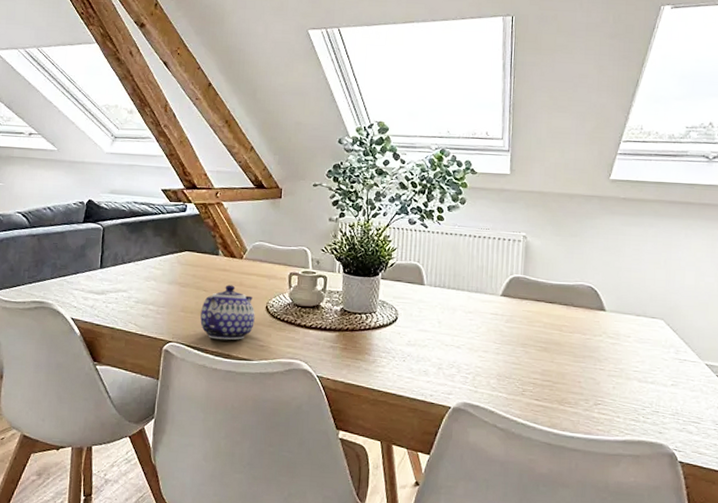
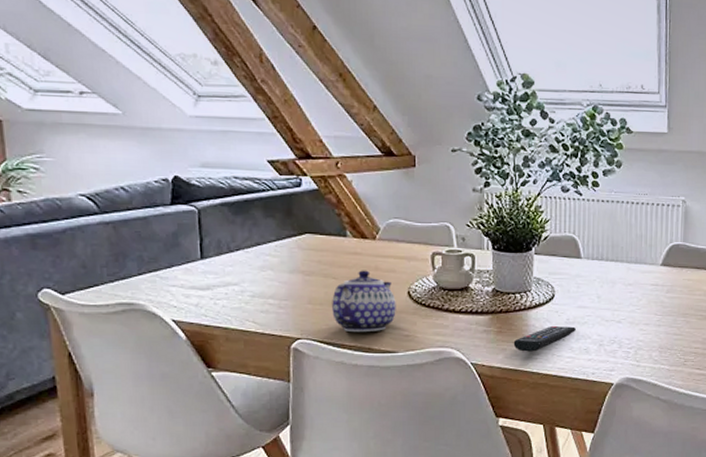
remote control: none [357,346,416,370] -> present [513,325,576,352]

